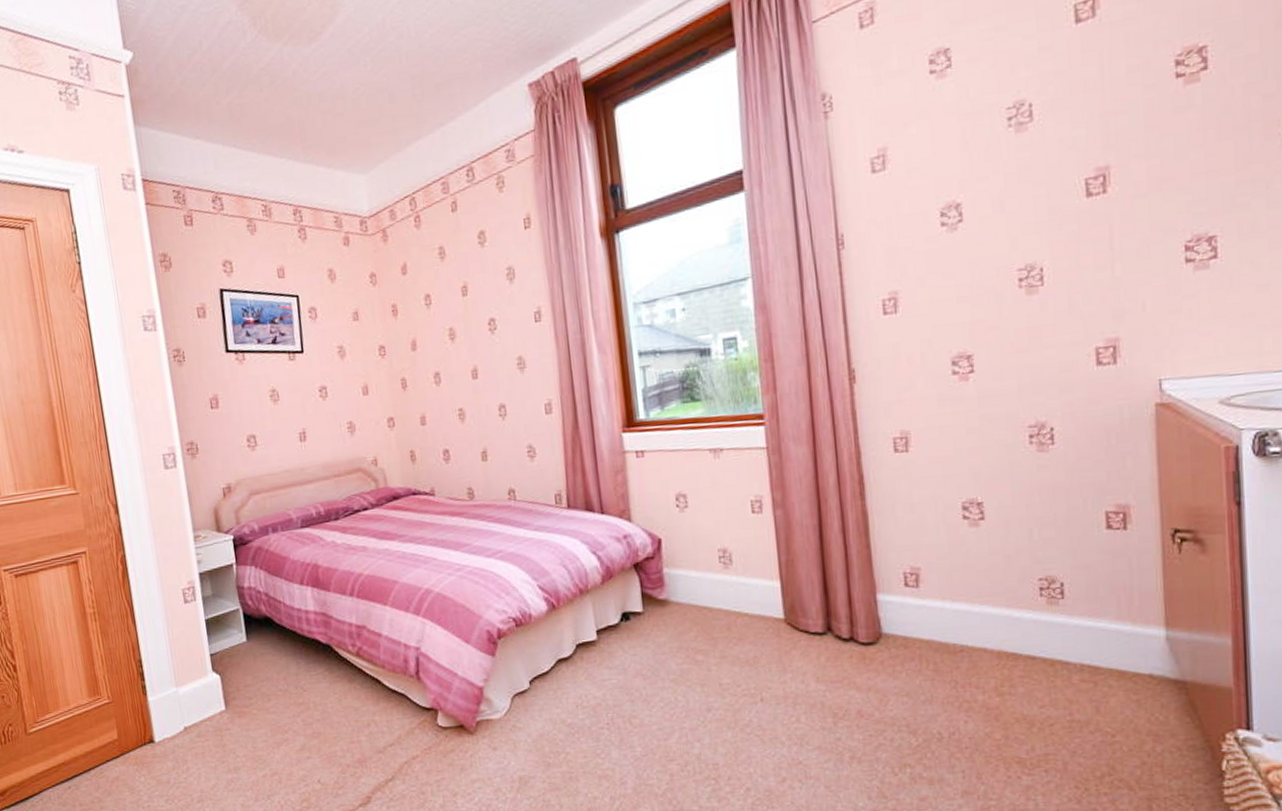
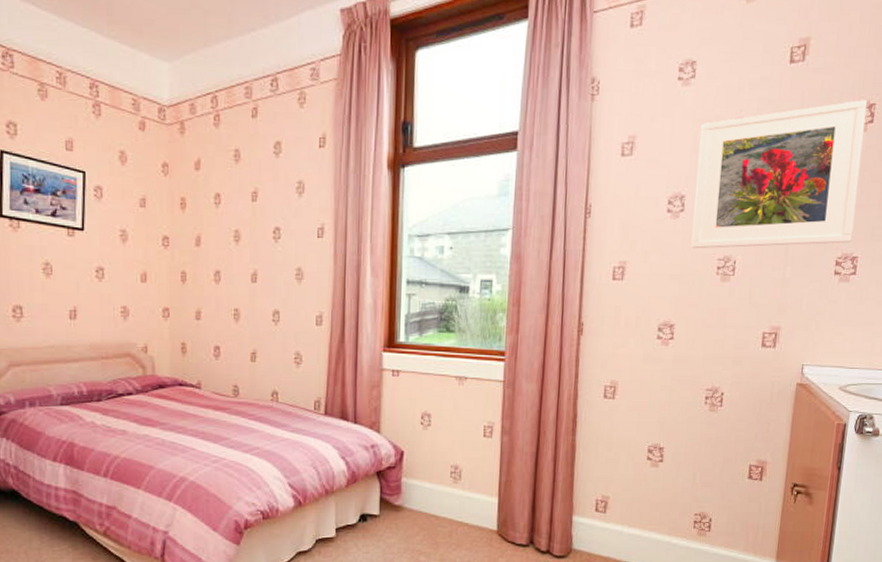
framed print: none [968,44,1204,263] -> present [691,100,868,249]

